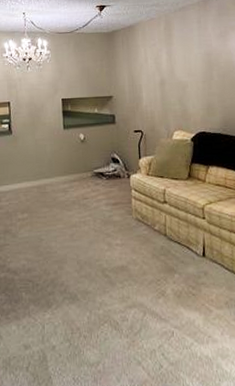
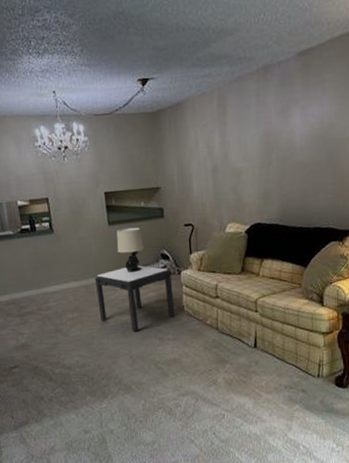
side table: none [47,168,124,235] -> present [94,265,175,332]
table lamp: none [70,131,96,174] -> present [116,227,144,272]

